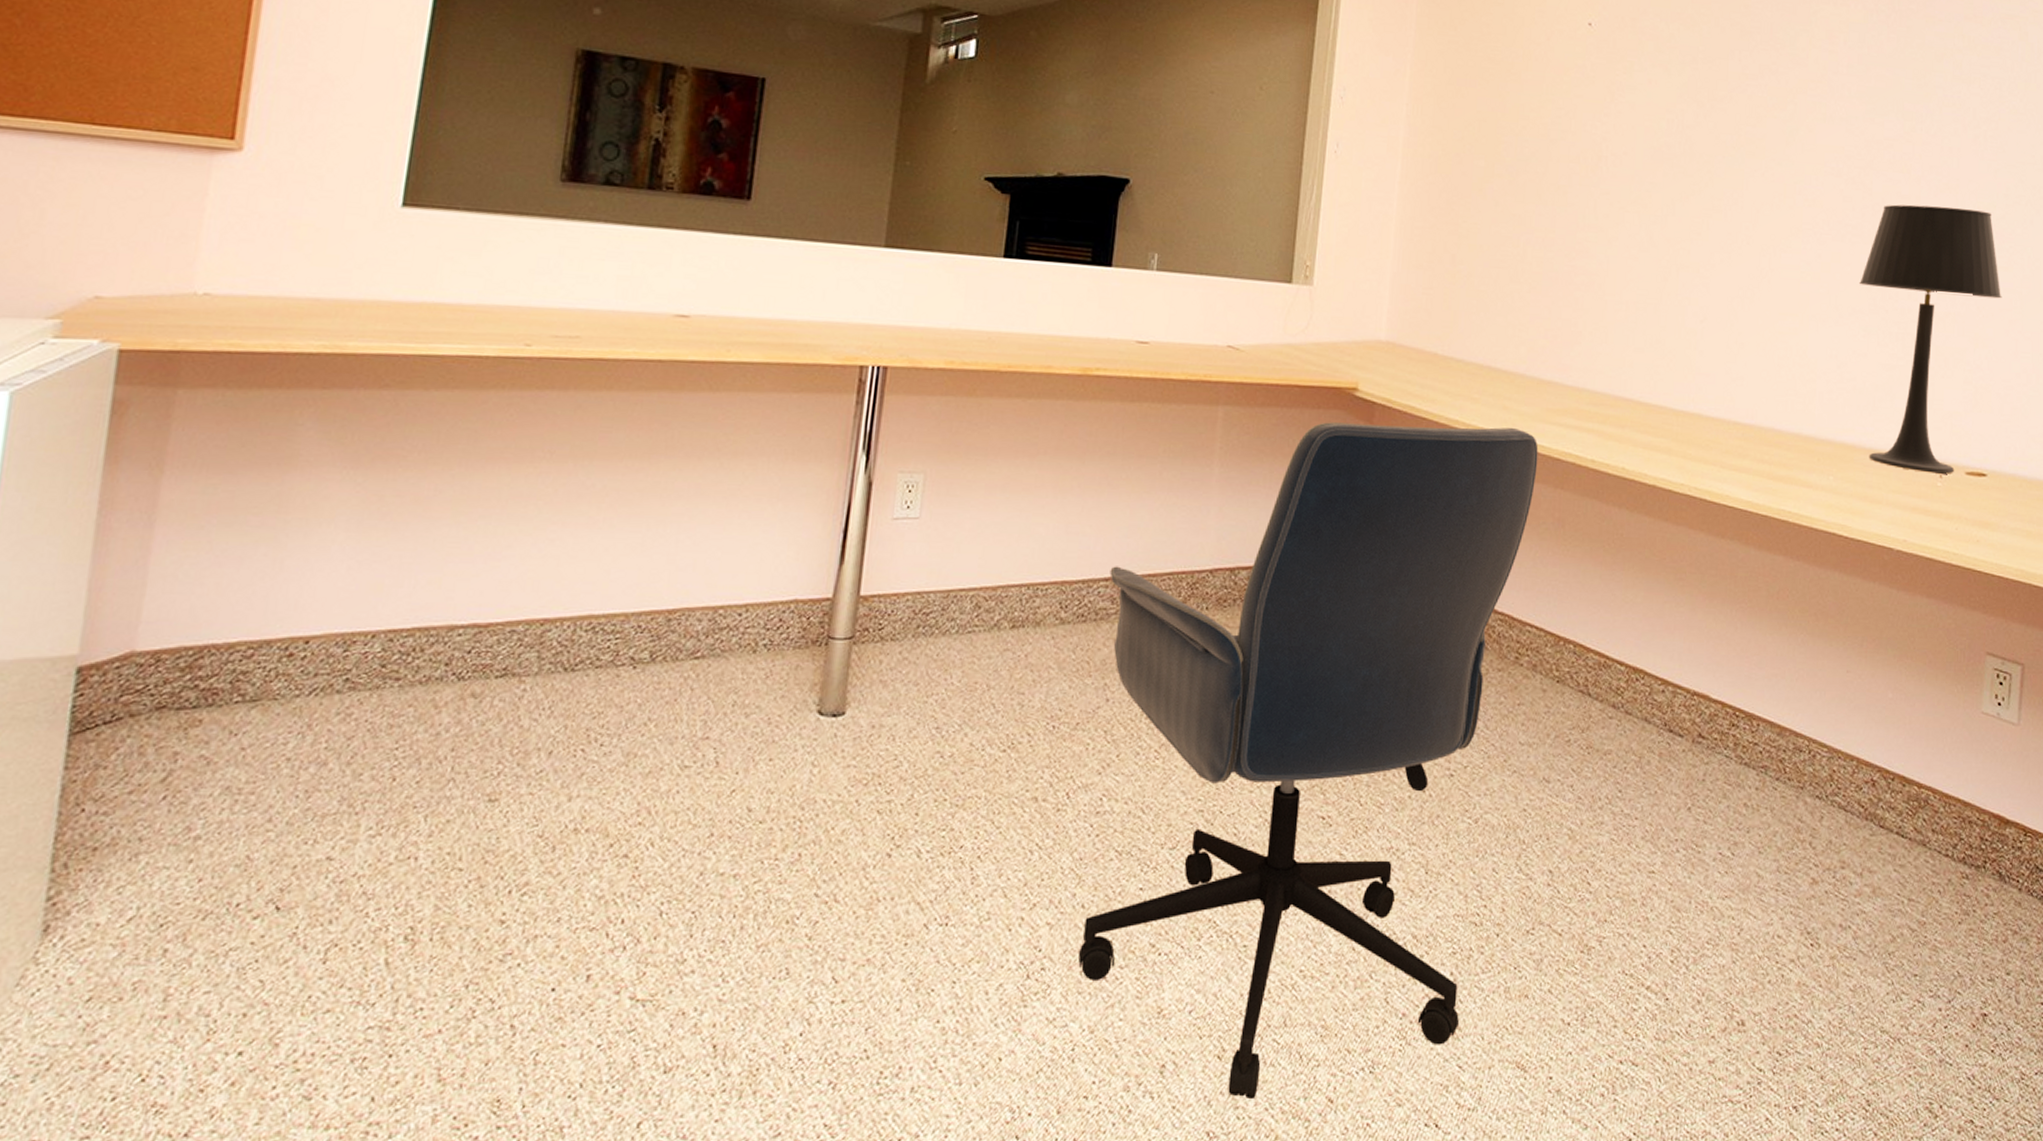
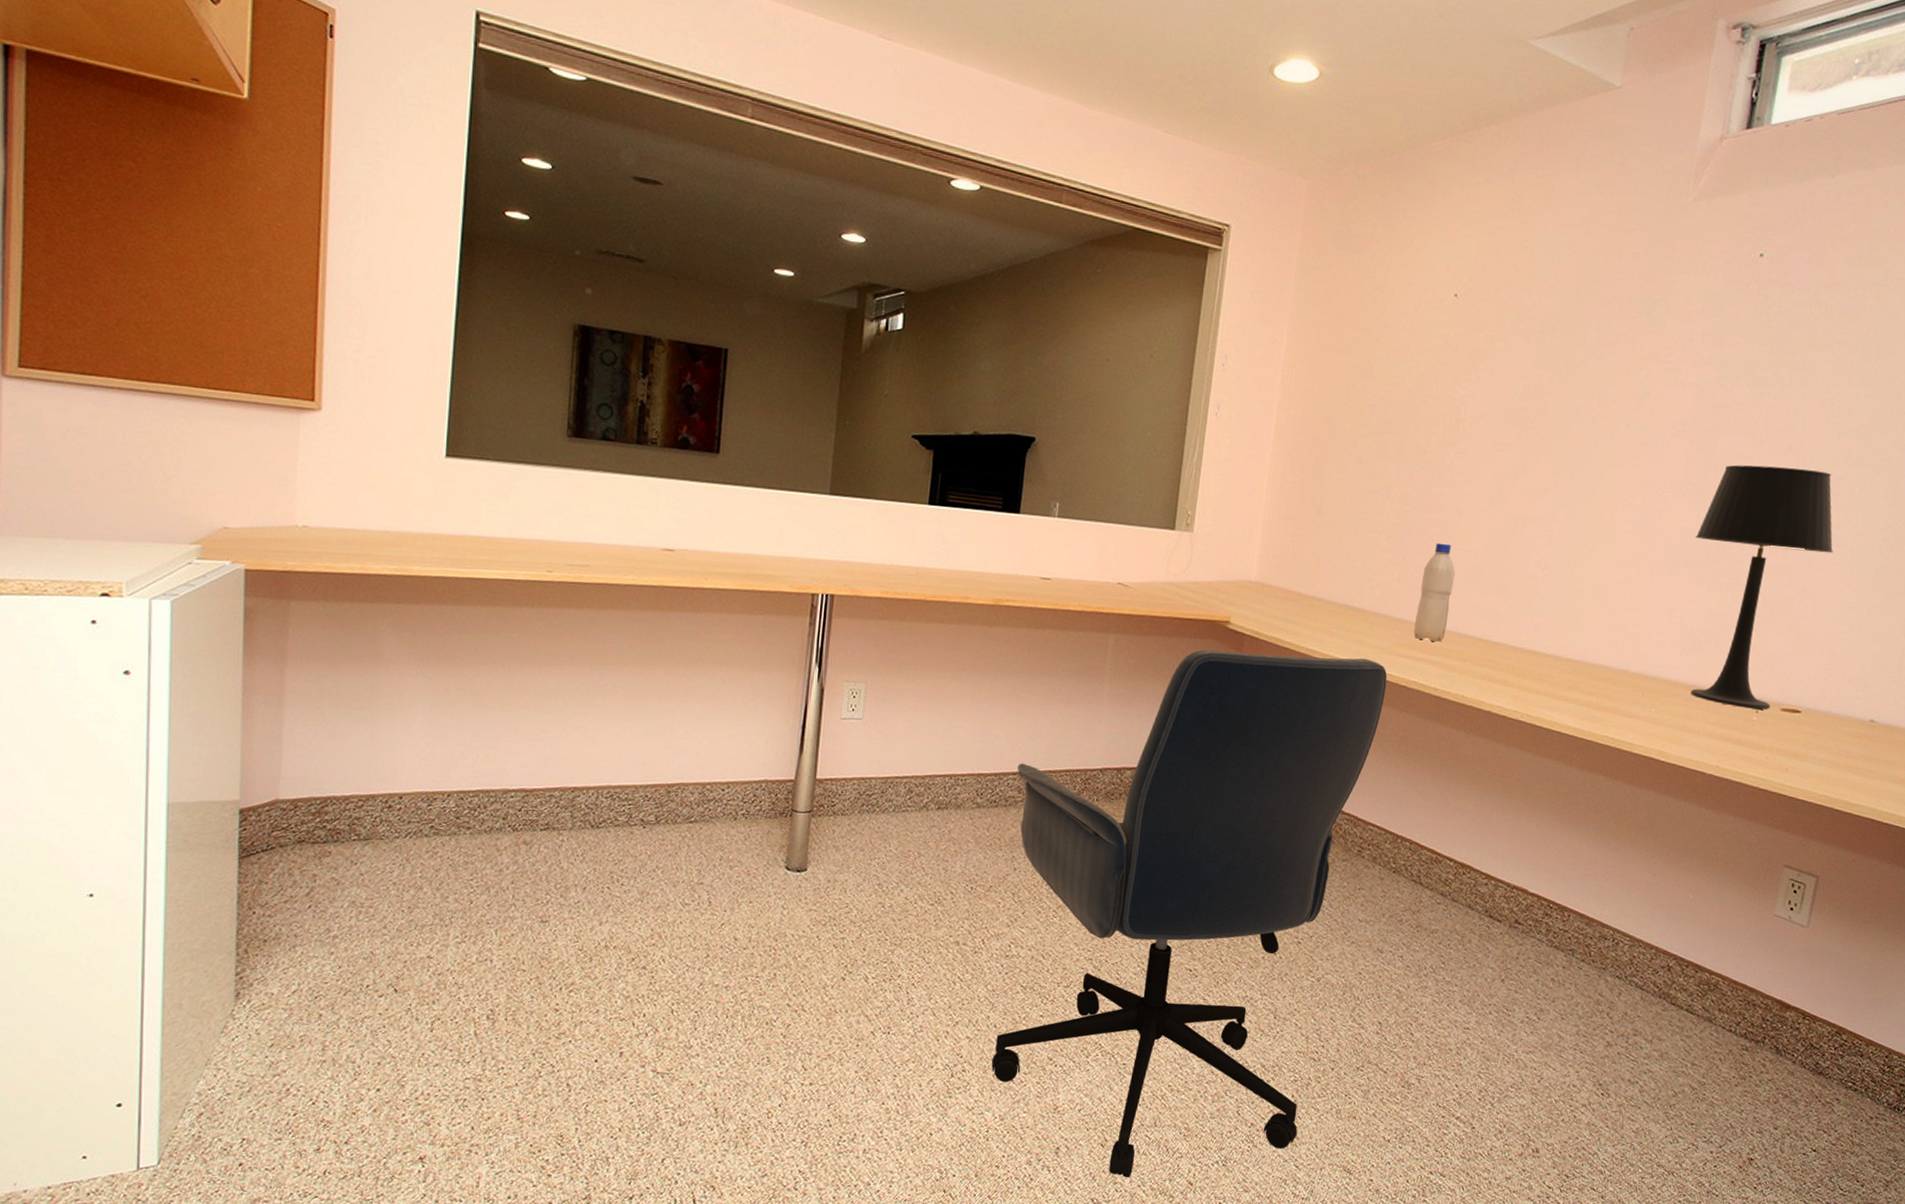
water bottle: none [1565,293,1607,406] -> present [1414,543,1456,642]

